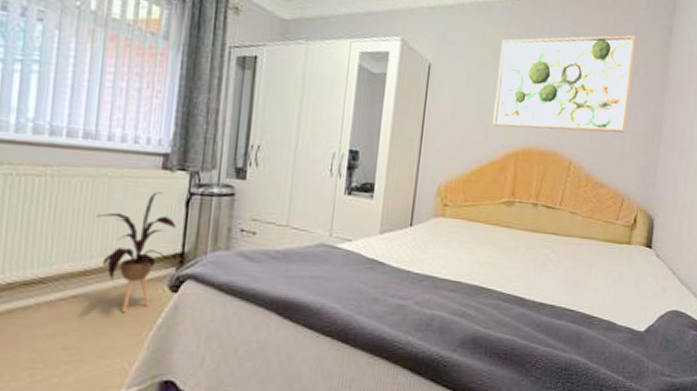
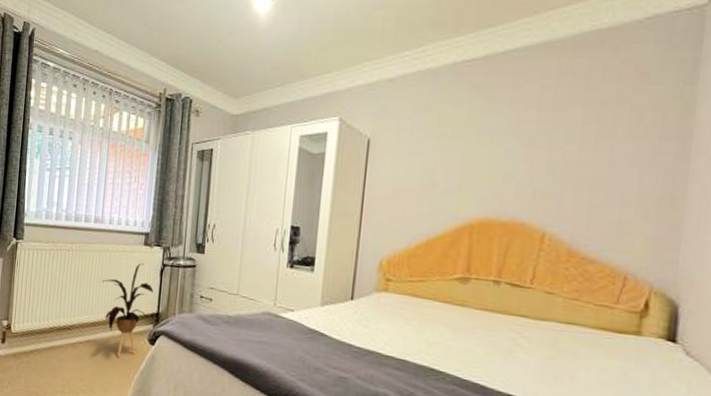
wall art: present [492,34,636,133] -> none [441,77,638,198]

